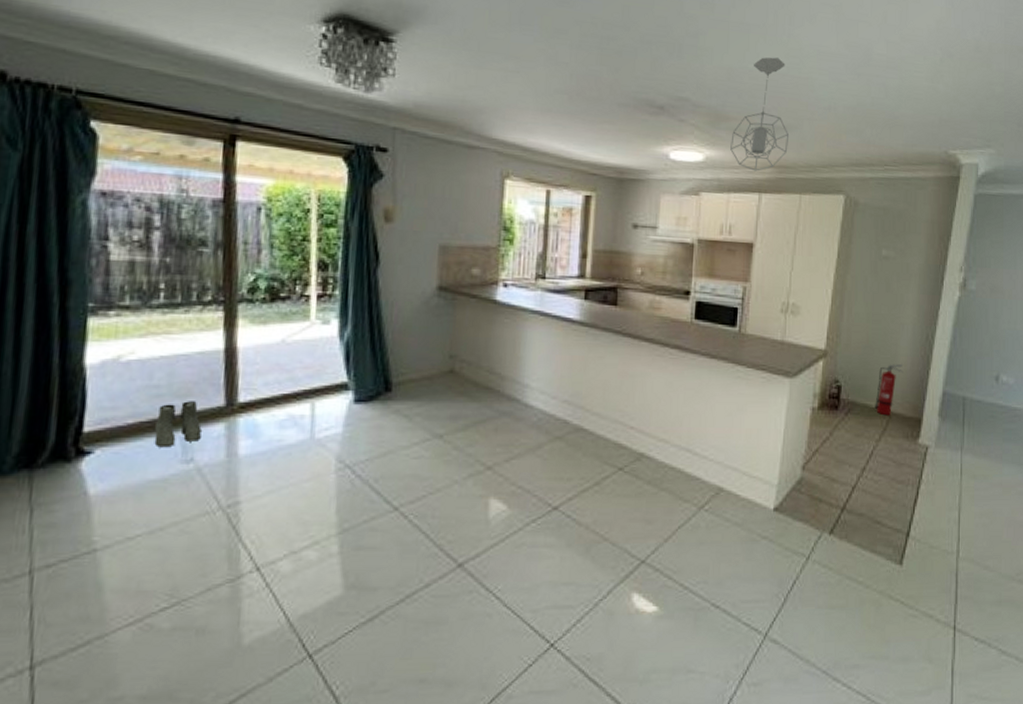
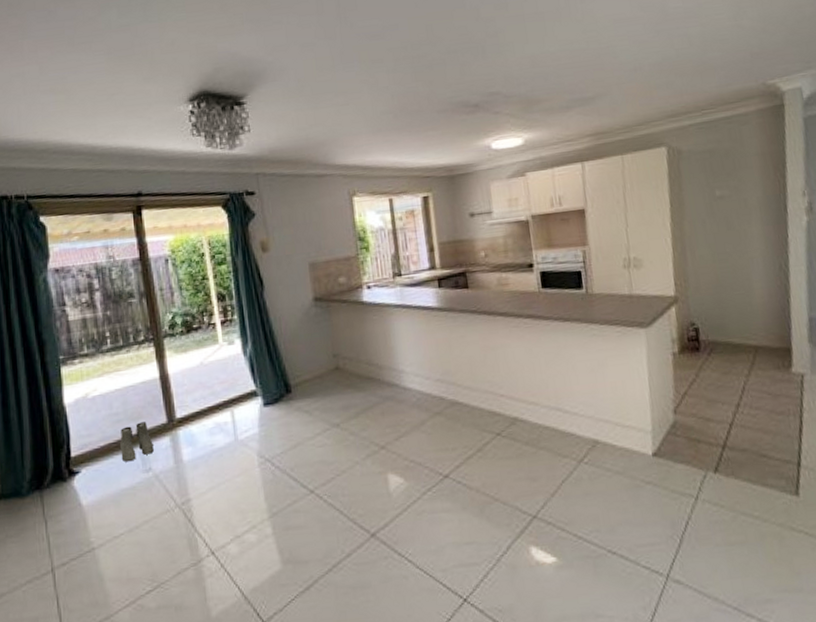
pendant light: present [730,57,788,171] -> none [545,35,602,143]
fire extinguisher: present [875,364,903,416] -> none [735,297,762,350]

